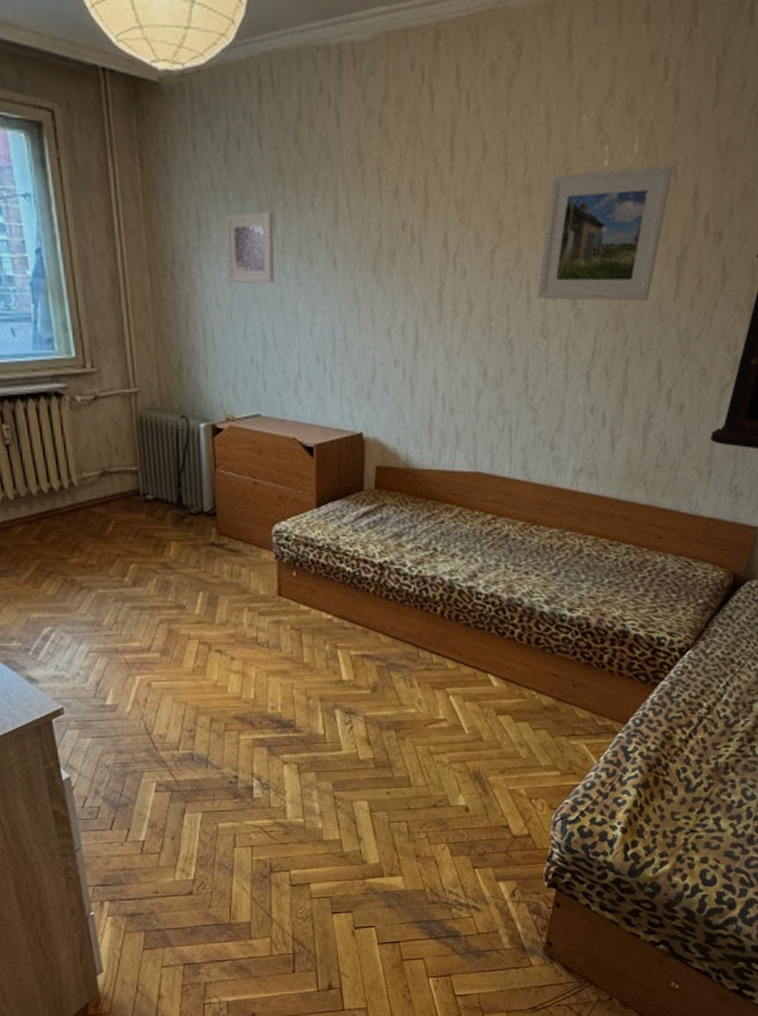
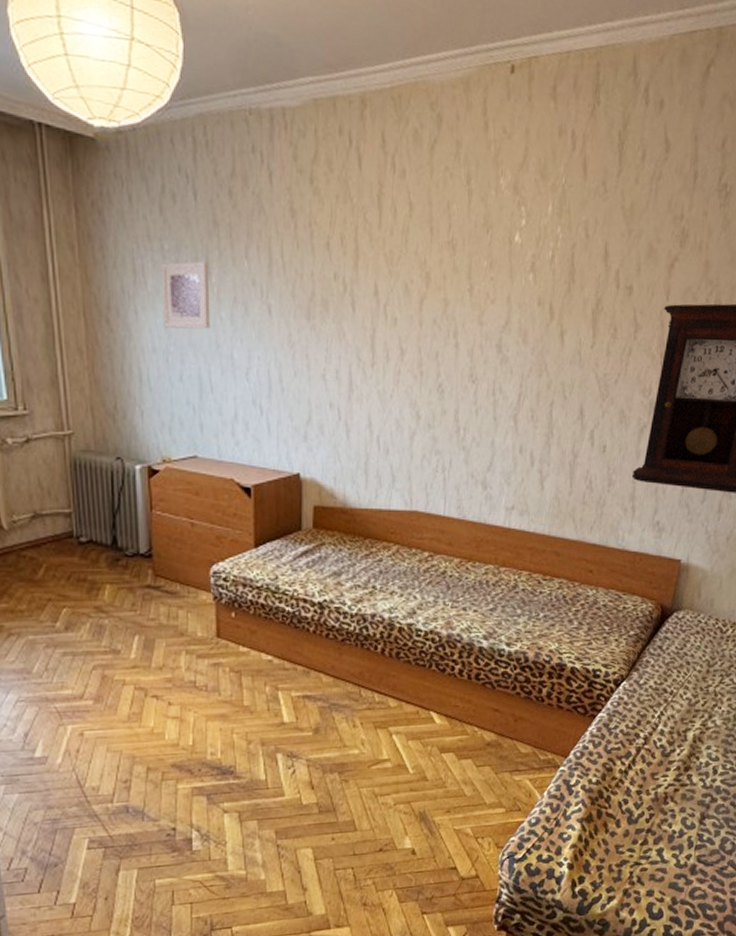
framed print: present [537,165,673,301] -> none [464,225,585,349]

